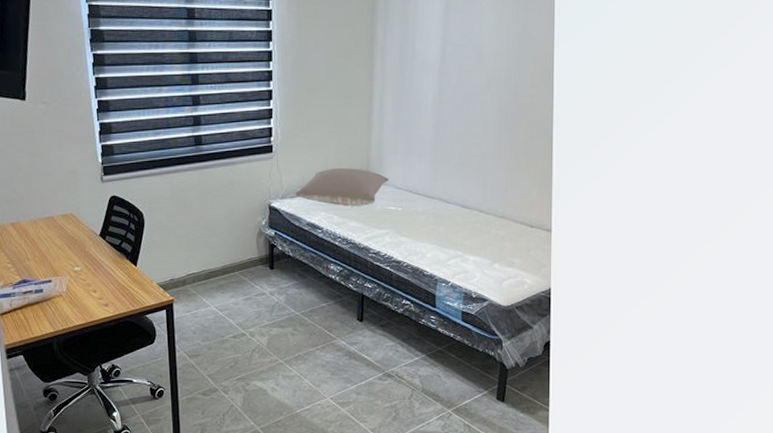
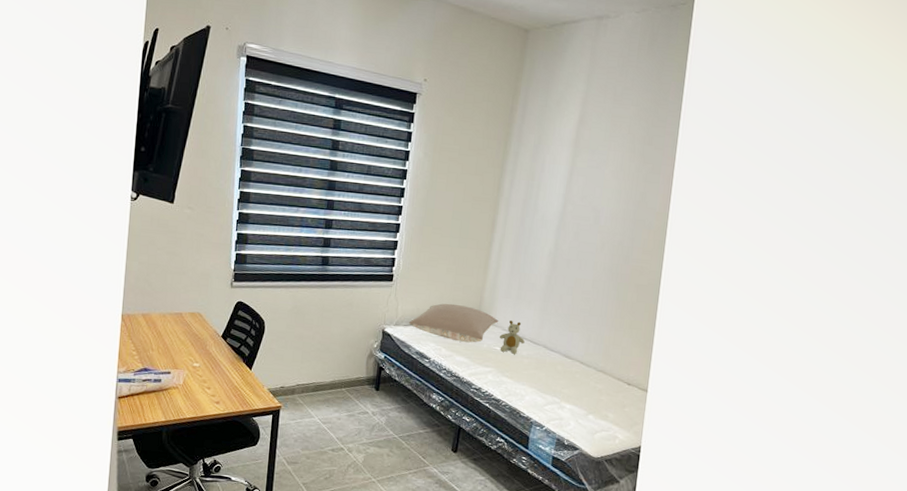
stuffed bear: none [391,176,419,212] -> present [499,320,525,354]

